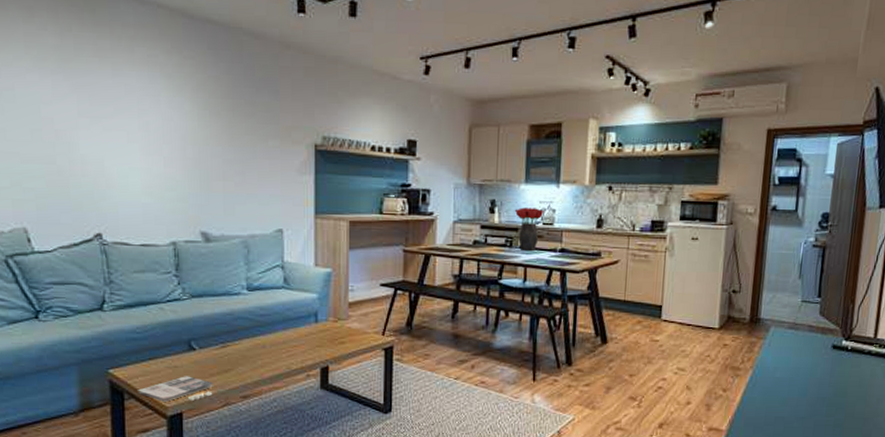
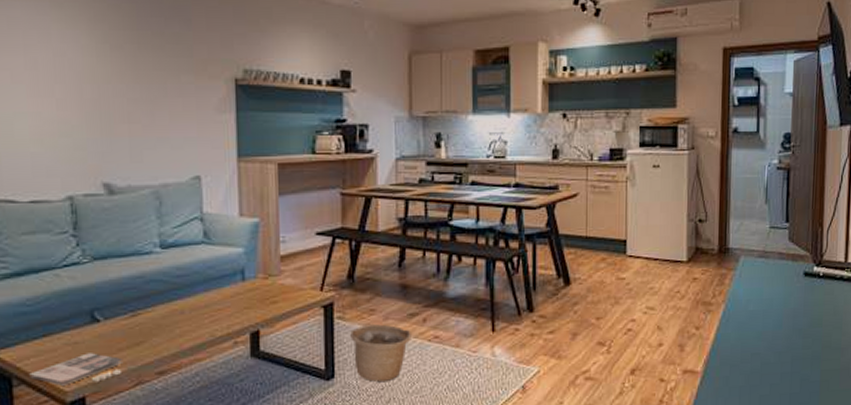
basket: none [407,368,460,418] -> present [350,324,411,382]
bouquet: present [514,207,544,252] -> none [462,140,495,189]

